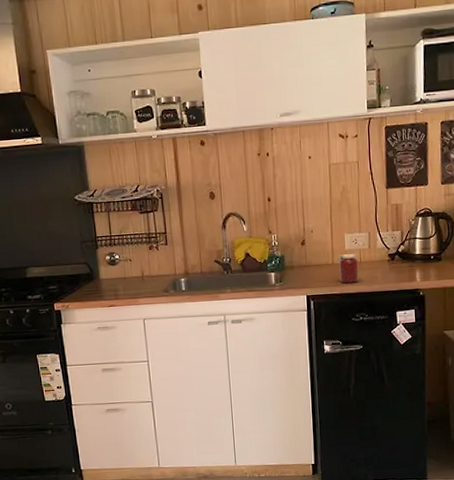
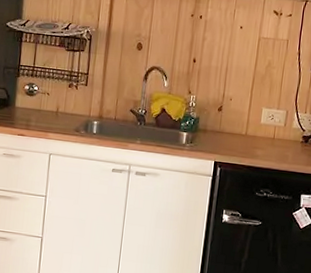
jar: present [337,253,359,284] -> none [250,127,271,158]

